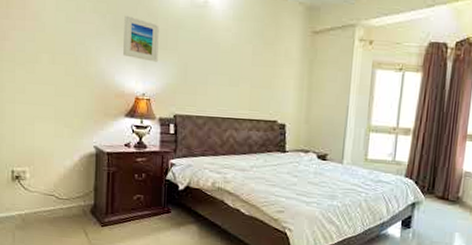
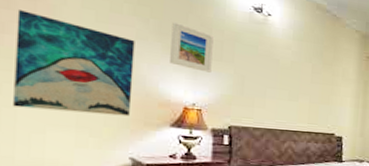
wall art: none [13,19,96,108] -> present [13,10,135,117]

